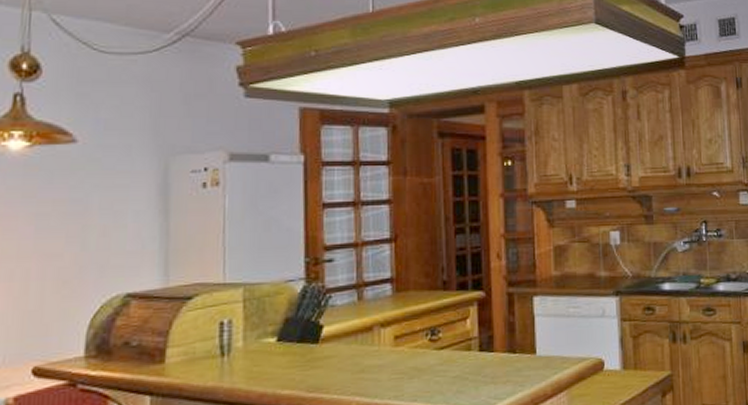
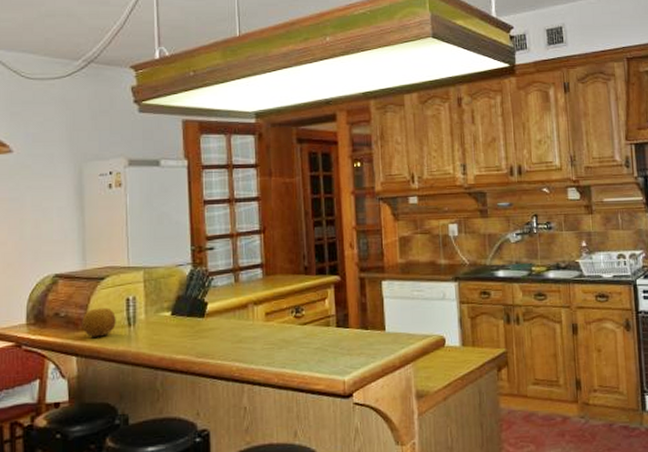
fruit: none [160,333,205,371] -> present [82,307,116,337]

